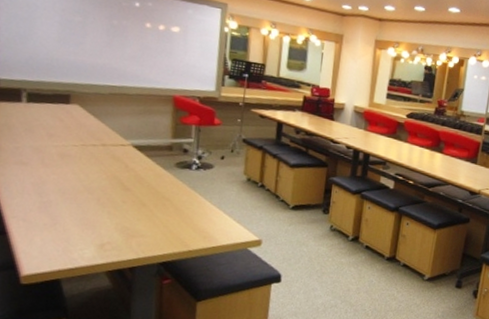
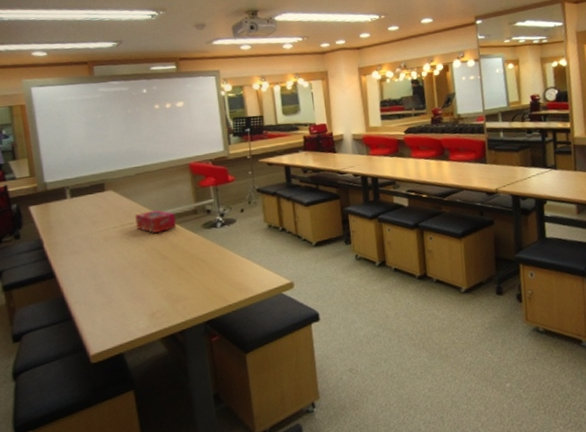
tissue box: none [99,136,148,162] -> present [135,210,177,234]

